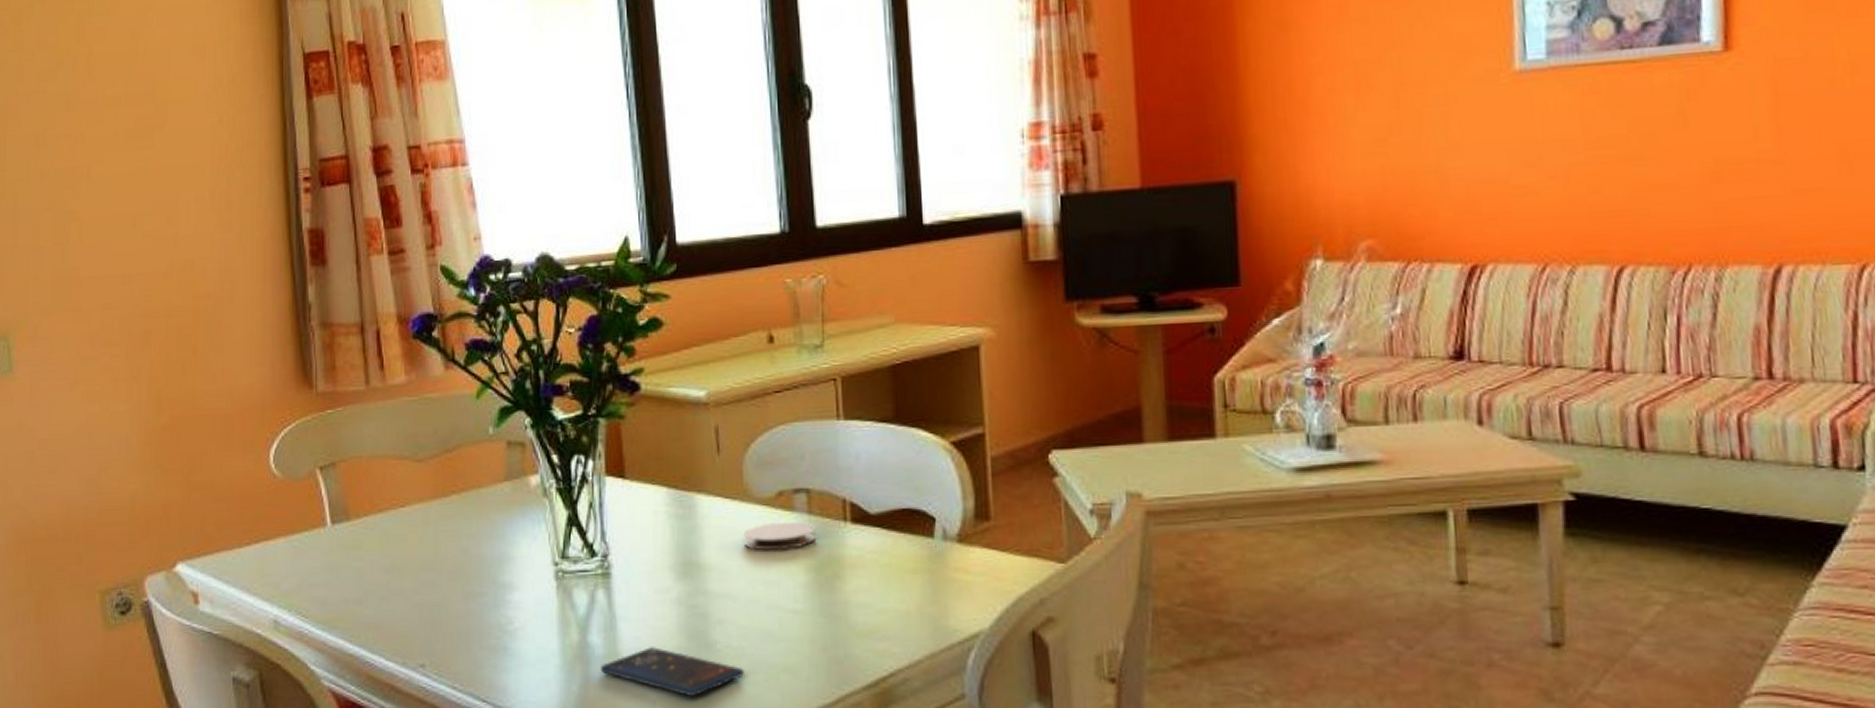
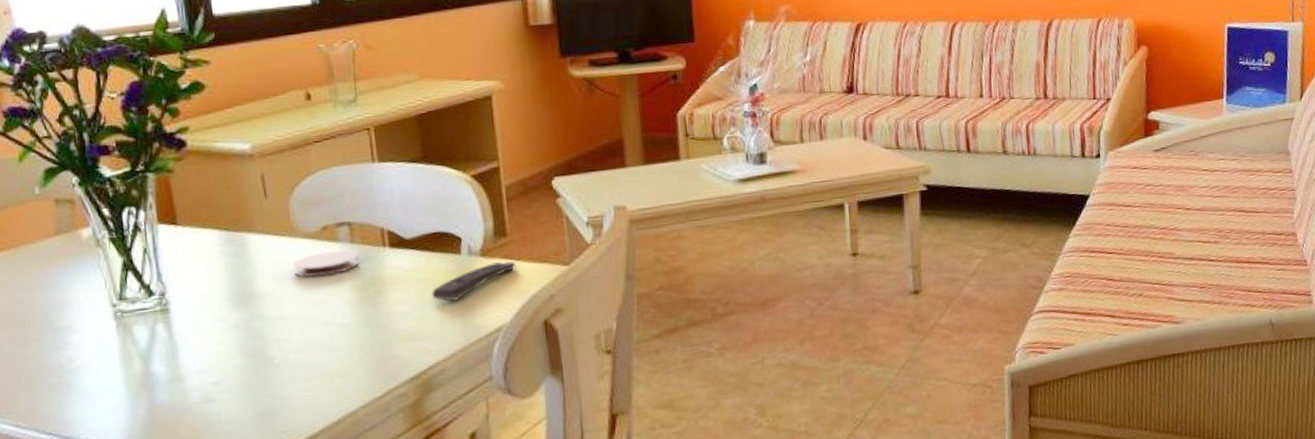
smartphone: present [600,647,744,696] -> none [164,368,301,407]
remote control: none [897,551,1000,595] -> present [432,261,516,301]

